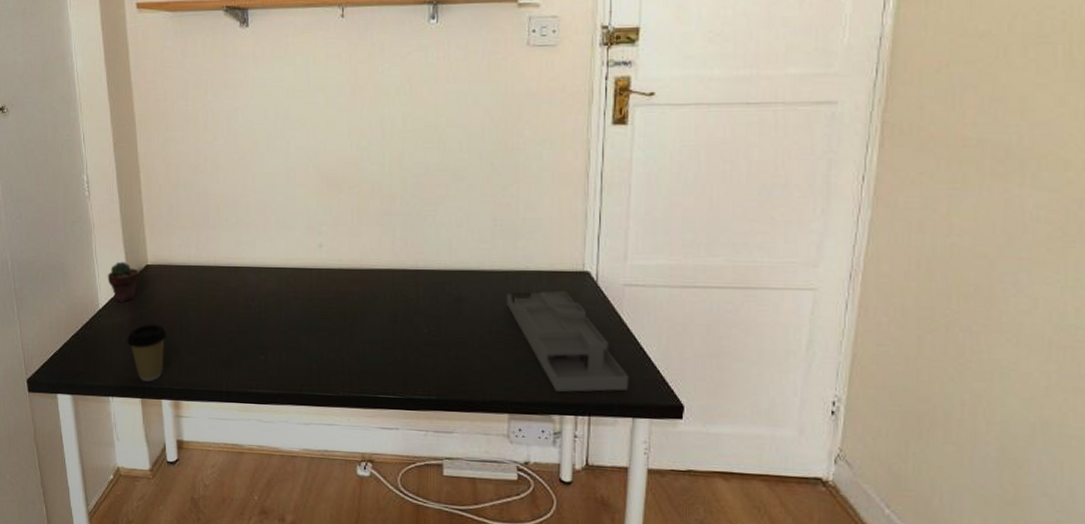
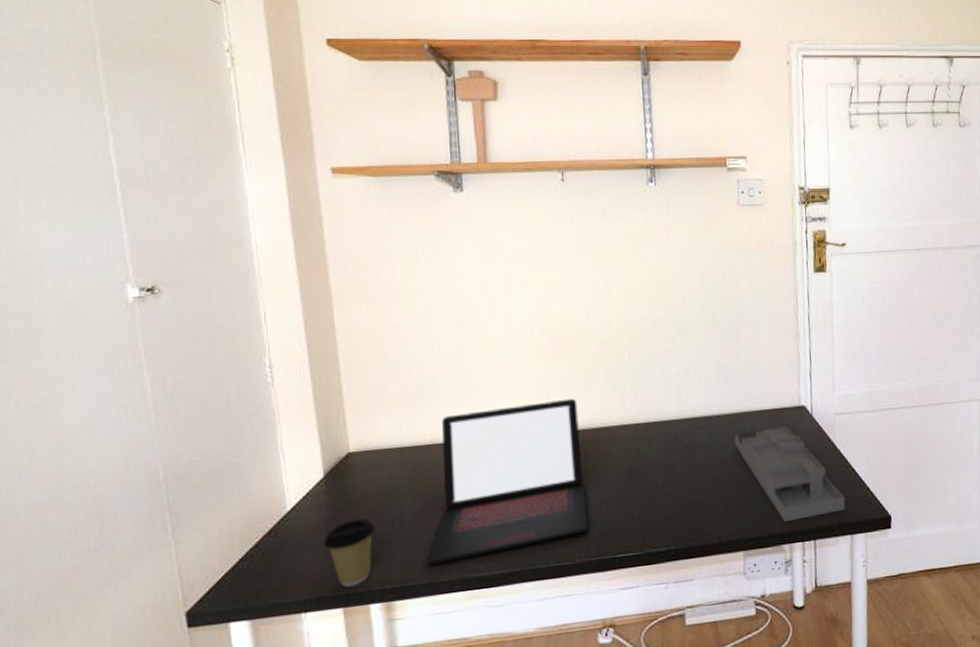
potted succulent: present [107,261,139,303] -> none [297,452,338,500]
laptop: none [209,237,353,375] -> present [427,398,589,565]

